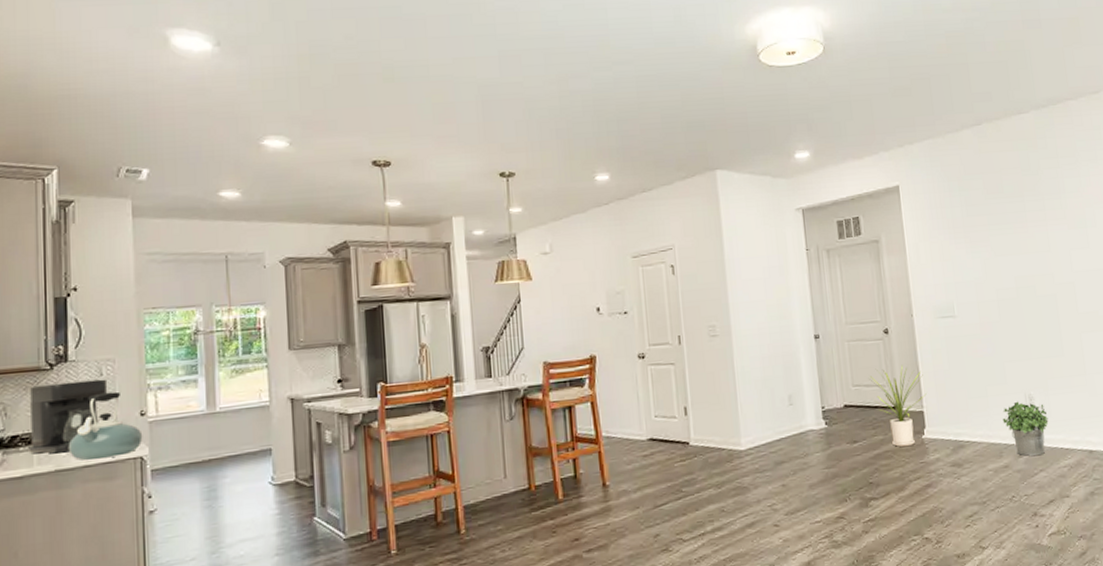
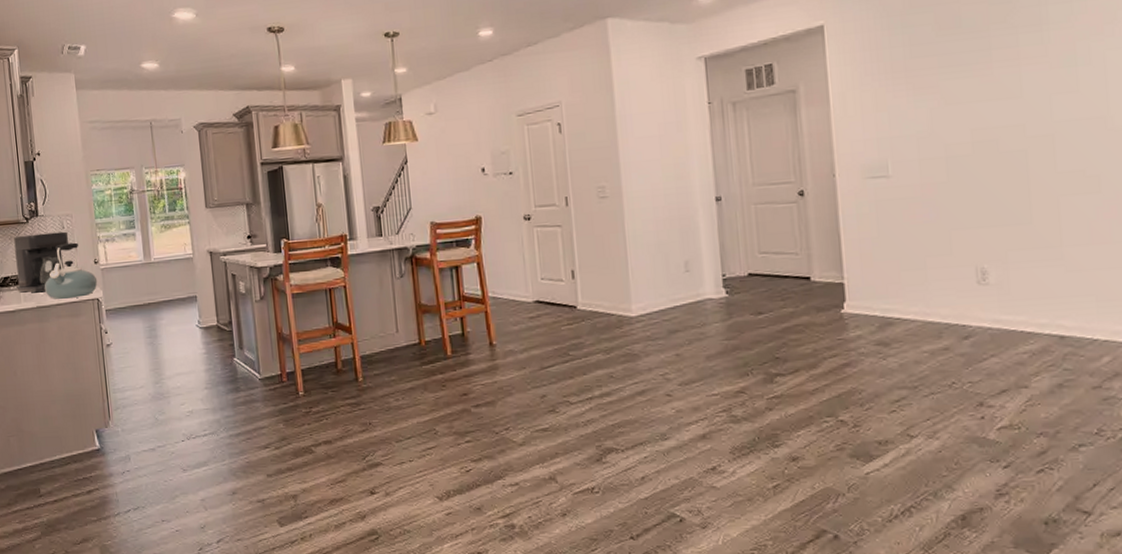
house plant: present [869,364,927,448] -> none [779,230,849,322]
potted plant: present [1002,401,1049,456] -> none [944,275,1006,339]

